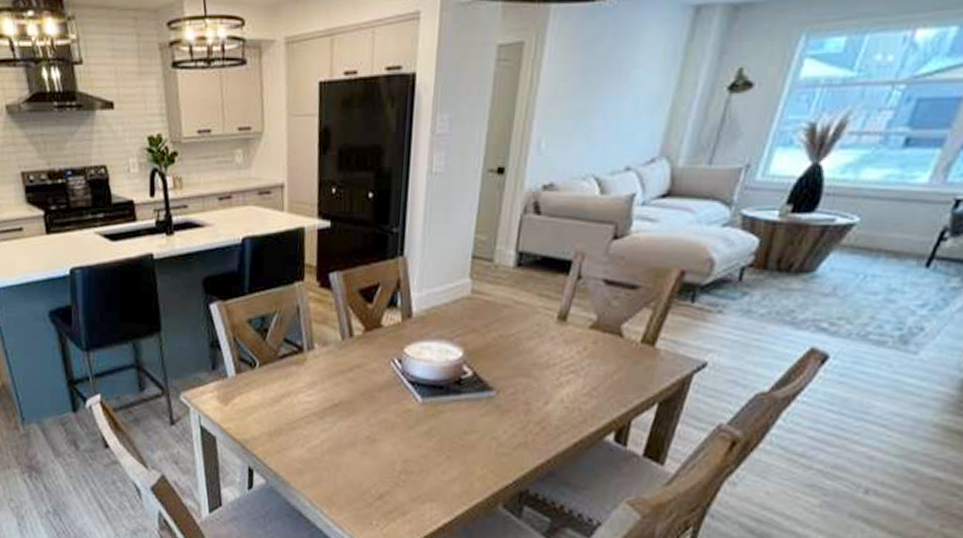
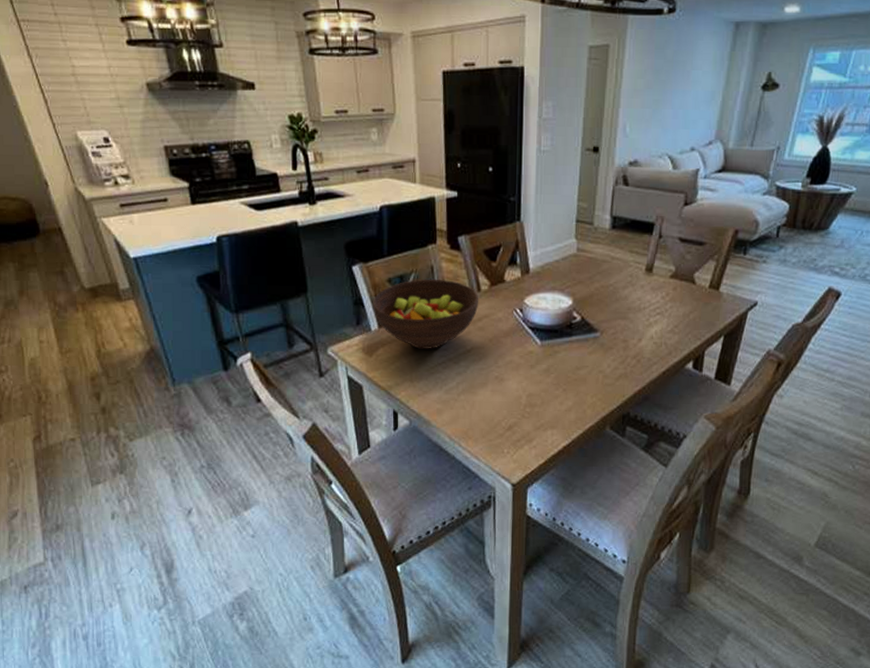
fruit bowl: none [230,321,351,401] -> present [373,279,479,349]

